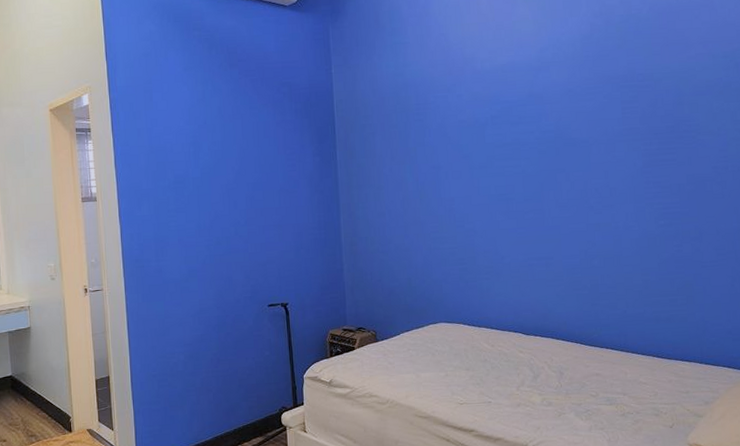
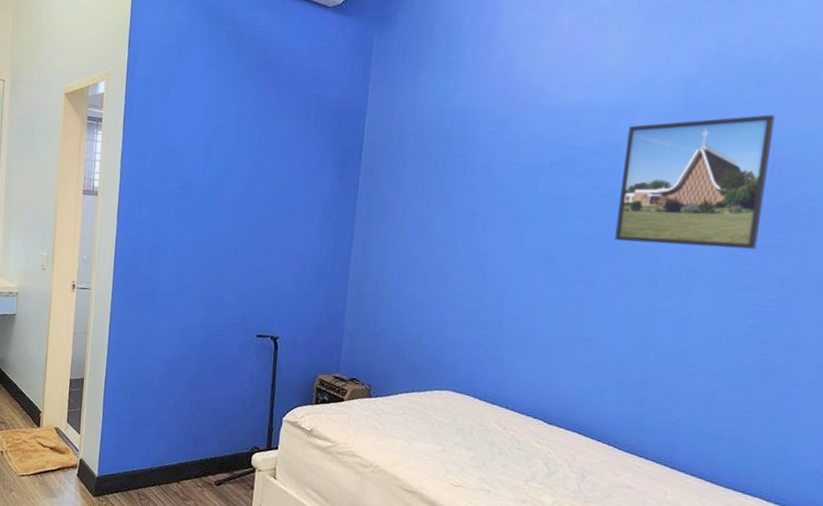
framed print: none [546,57,656,174] -> present [614,114,775,249]

